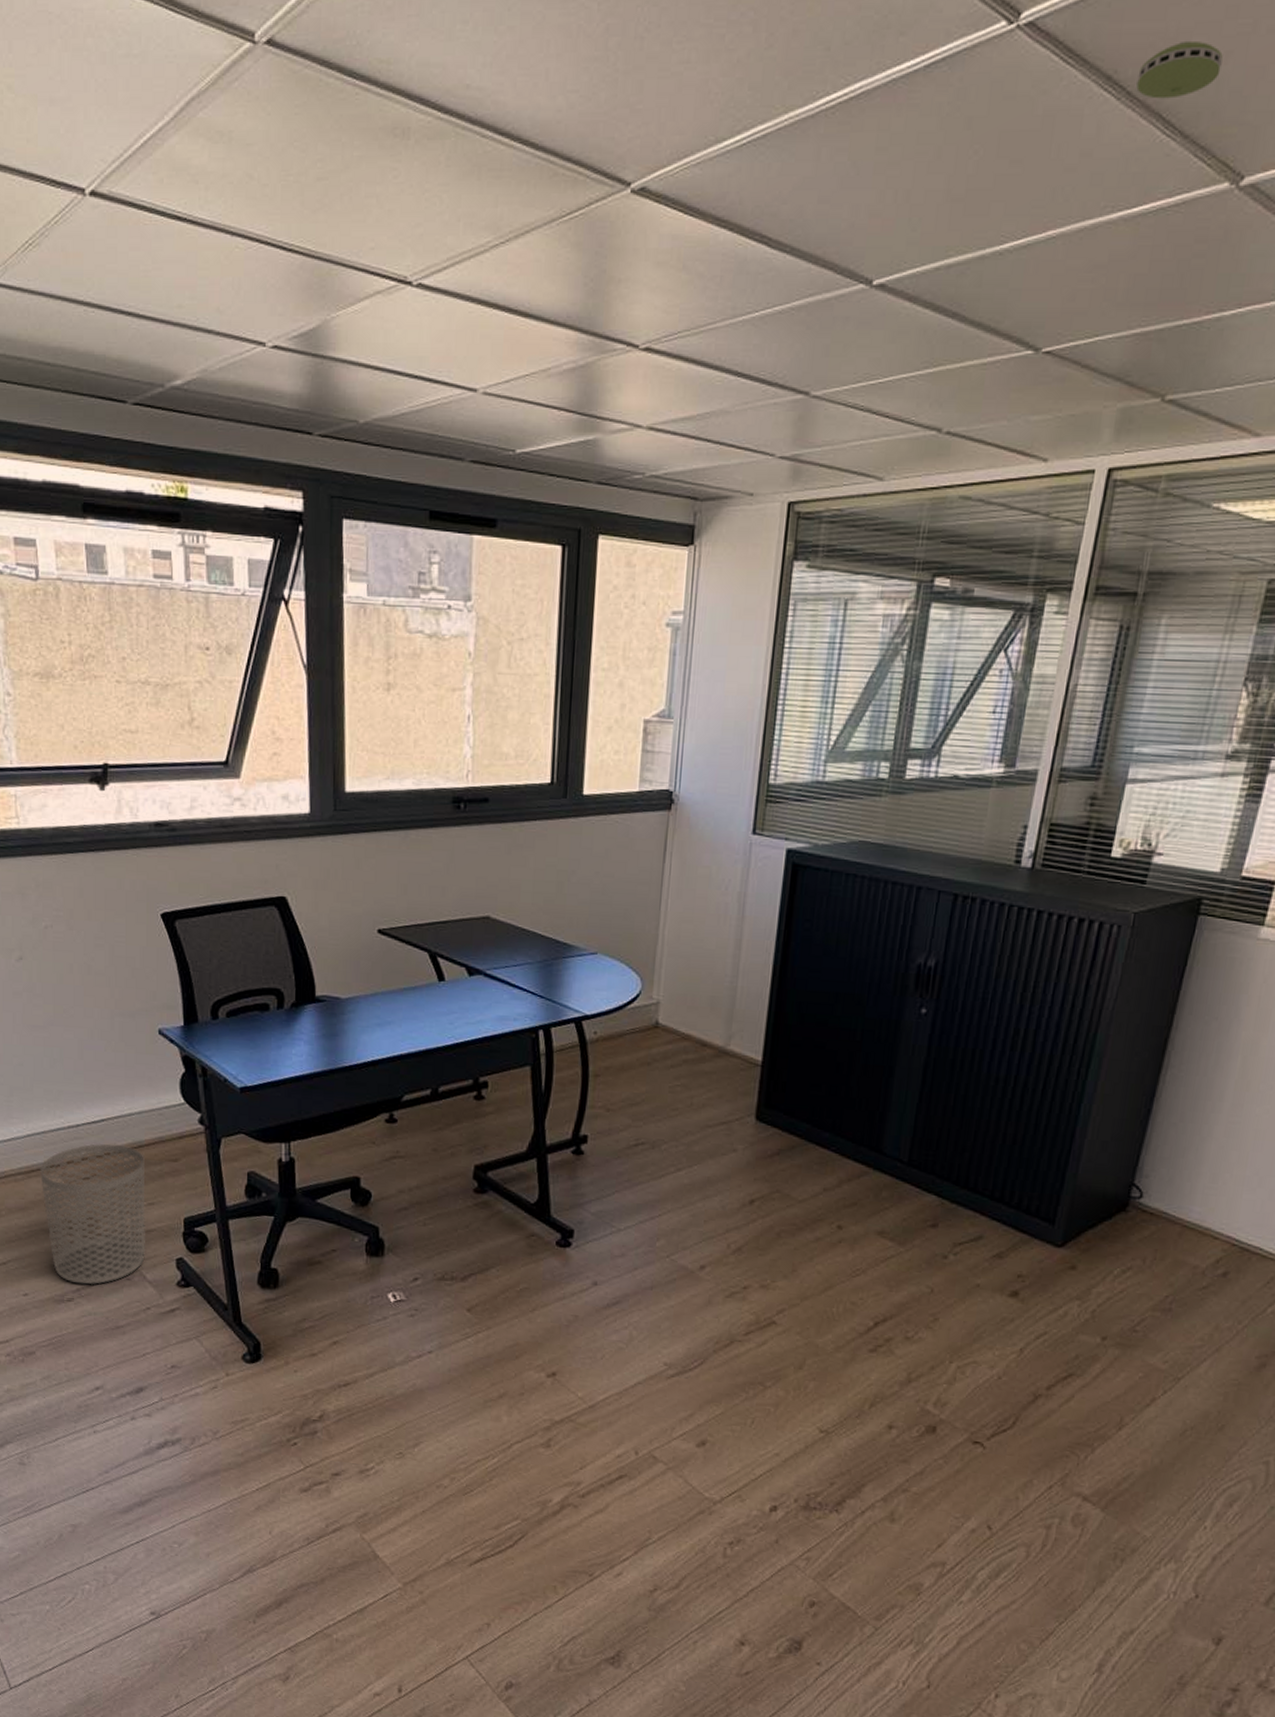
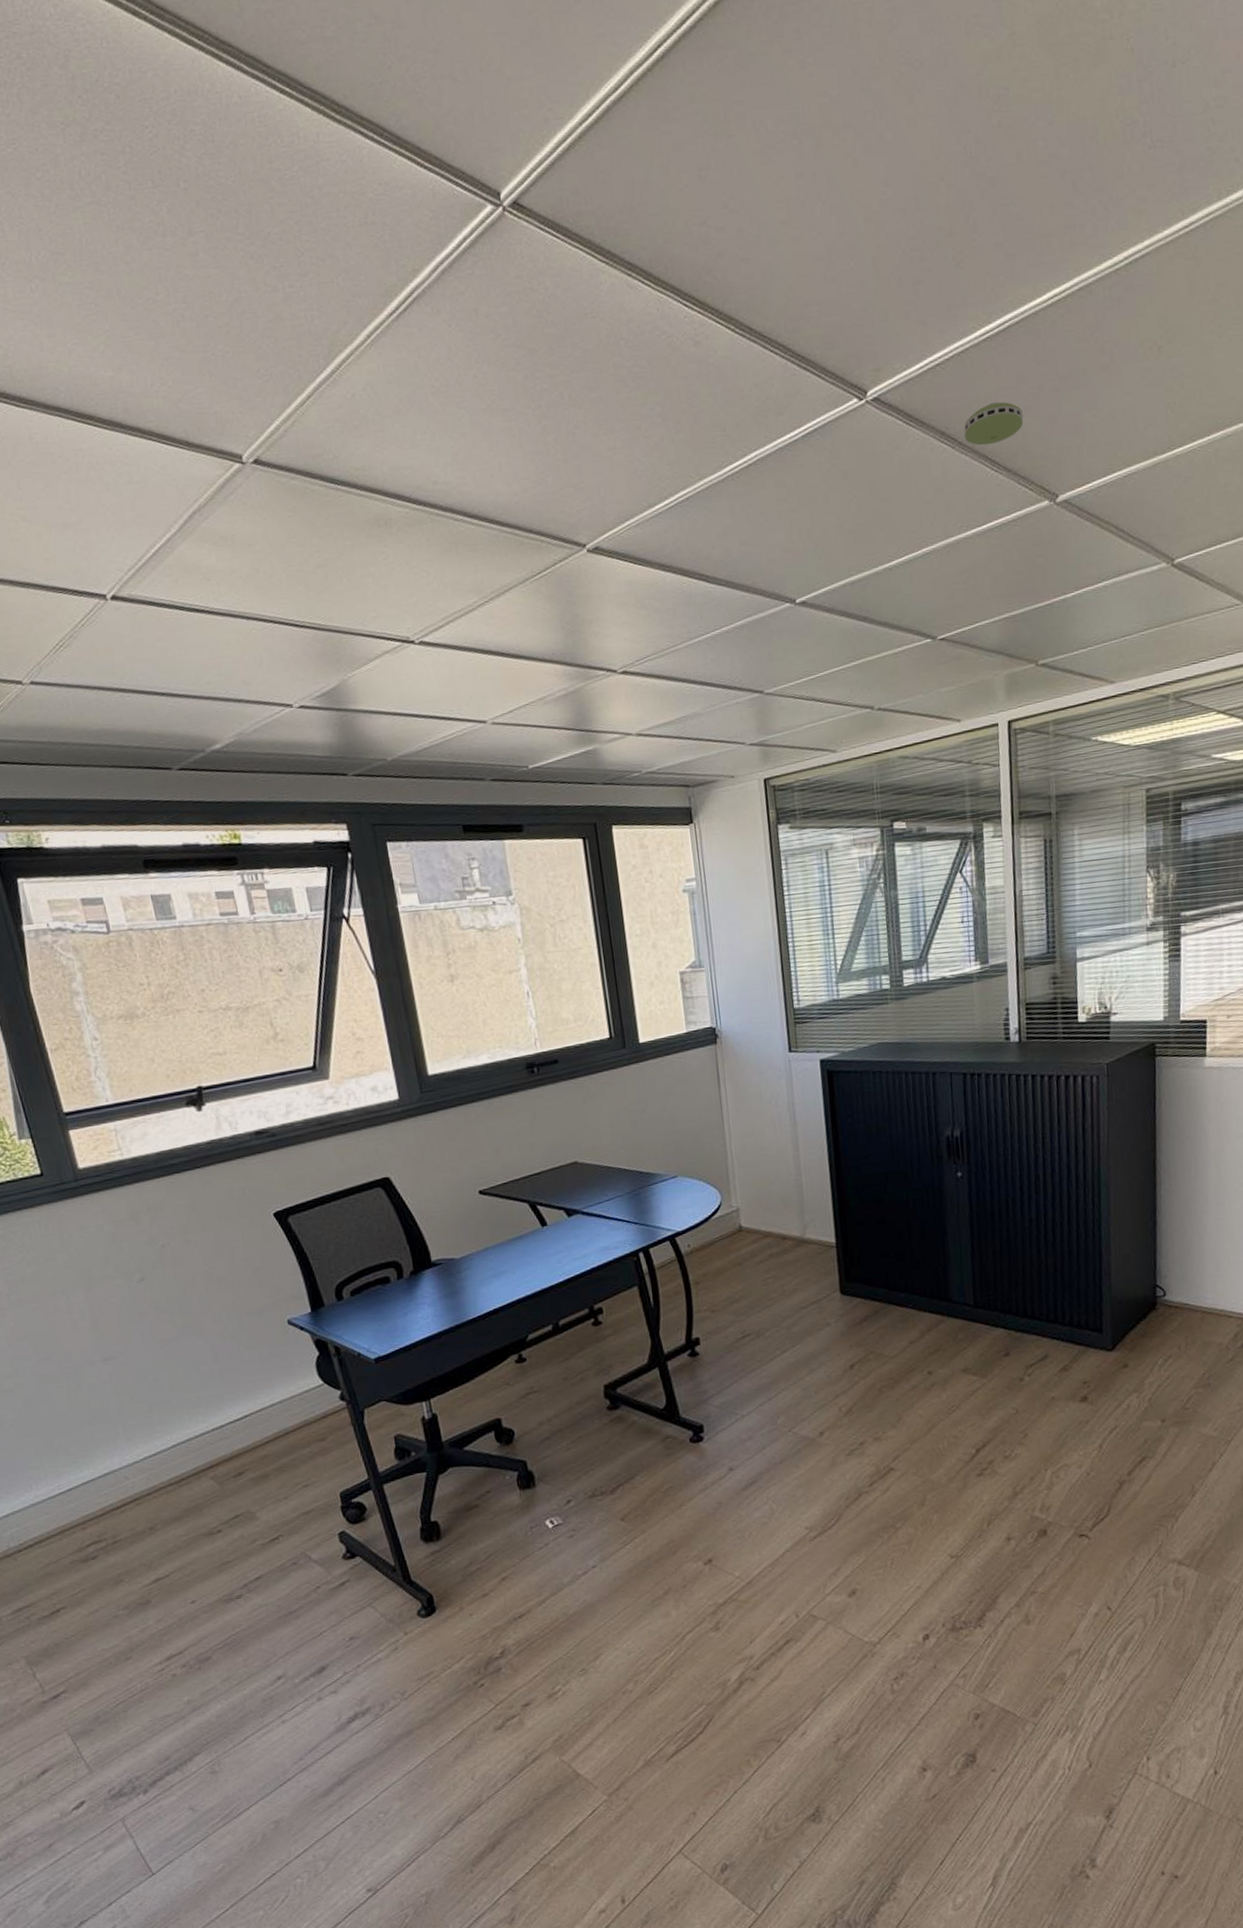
waste bin: present [40,1143,146,1285] -> none [190,1436,308,1579]

